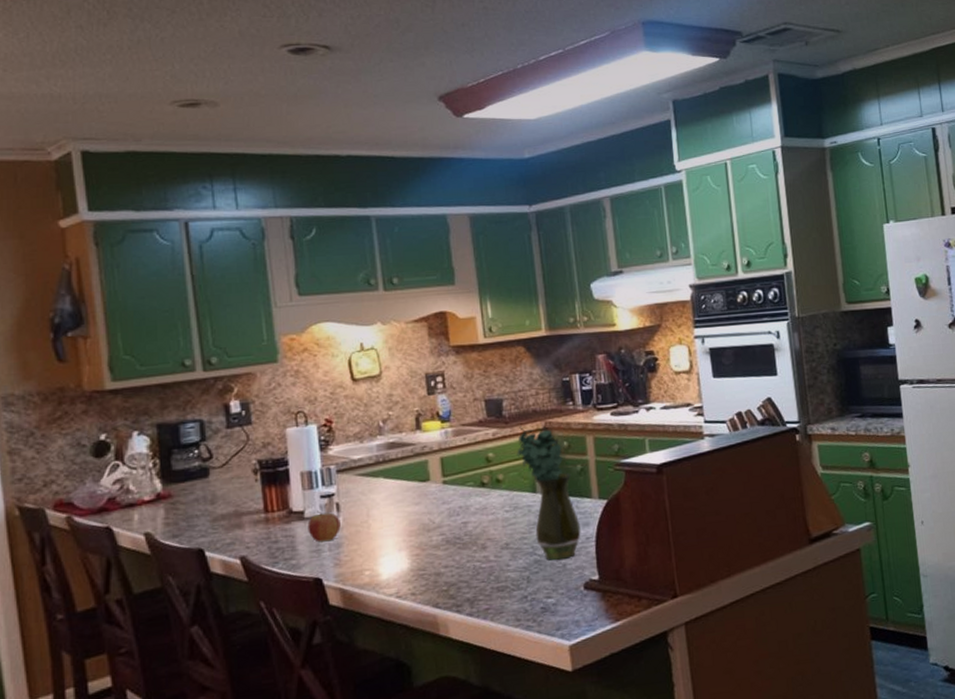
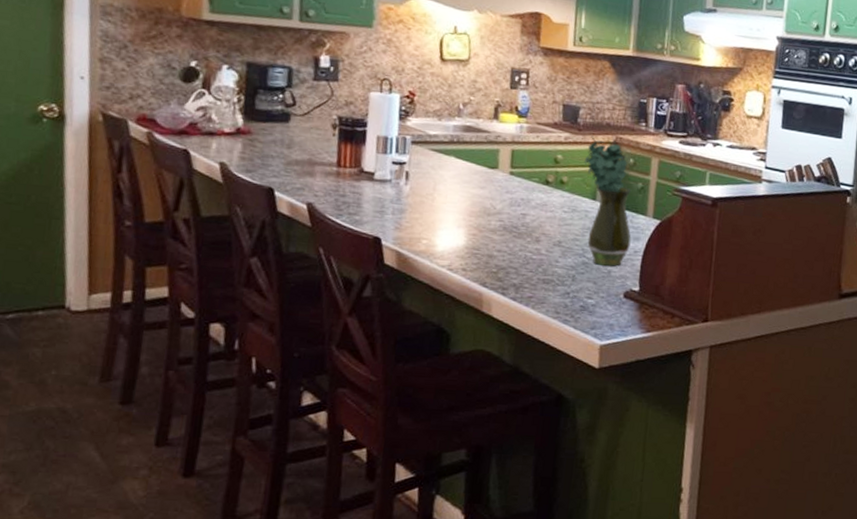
fruit: present [307,511,341,542] -> none [375,175,408,206]

